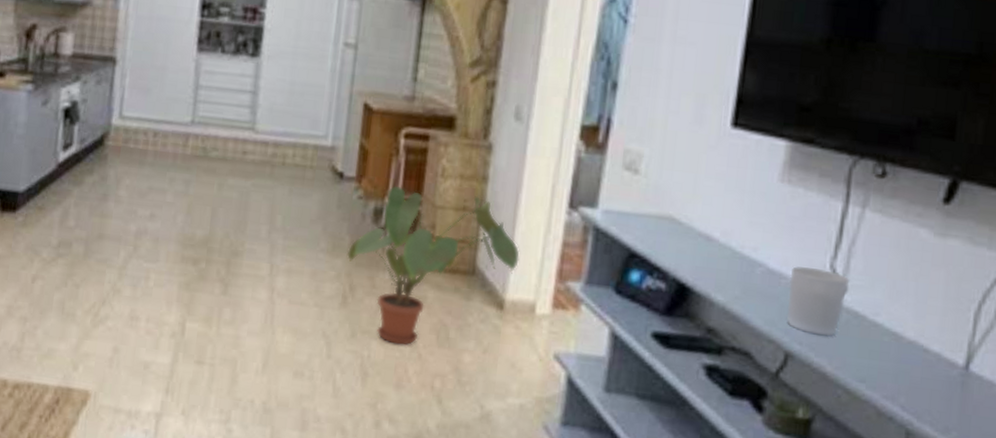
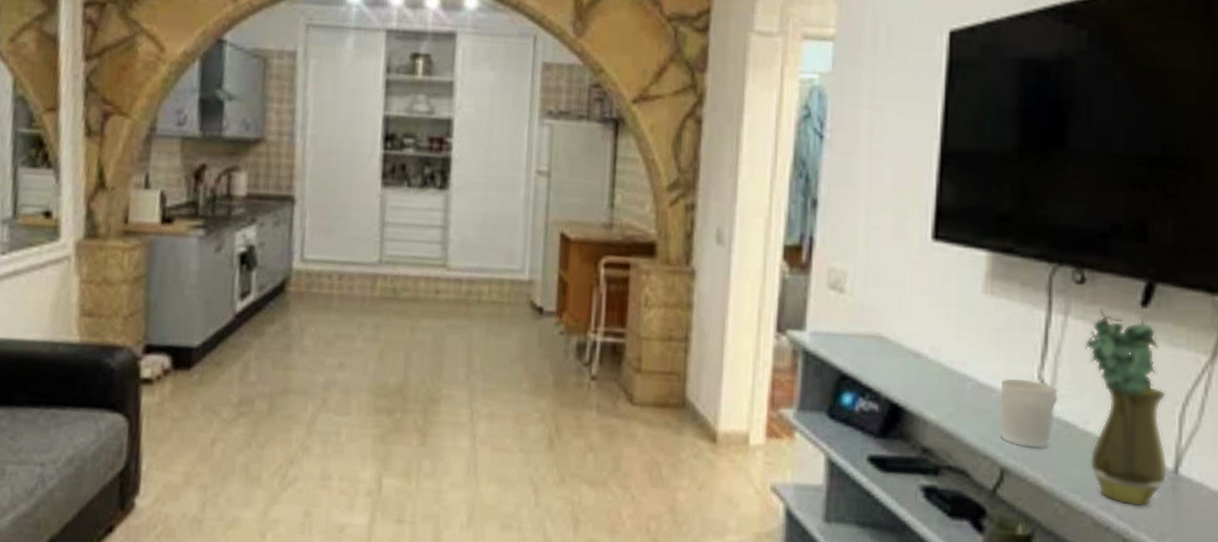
house plant: present [346,185,520,346] -> none [550,318,730,488]
vase: none [876,204,963,400] -> present [1084,309,1168,506]

